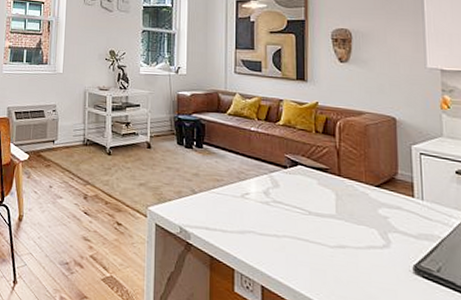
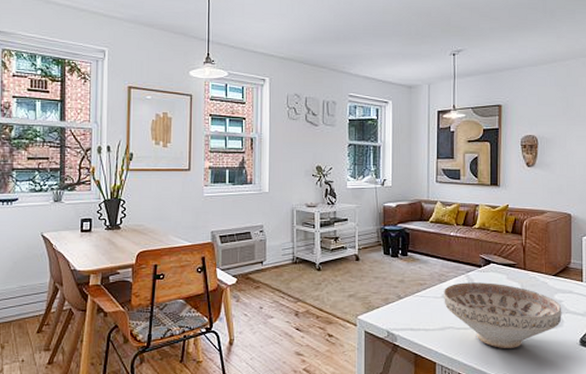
decorative bowl: none [243,183,389,266] -> present [444,282,562,348]

